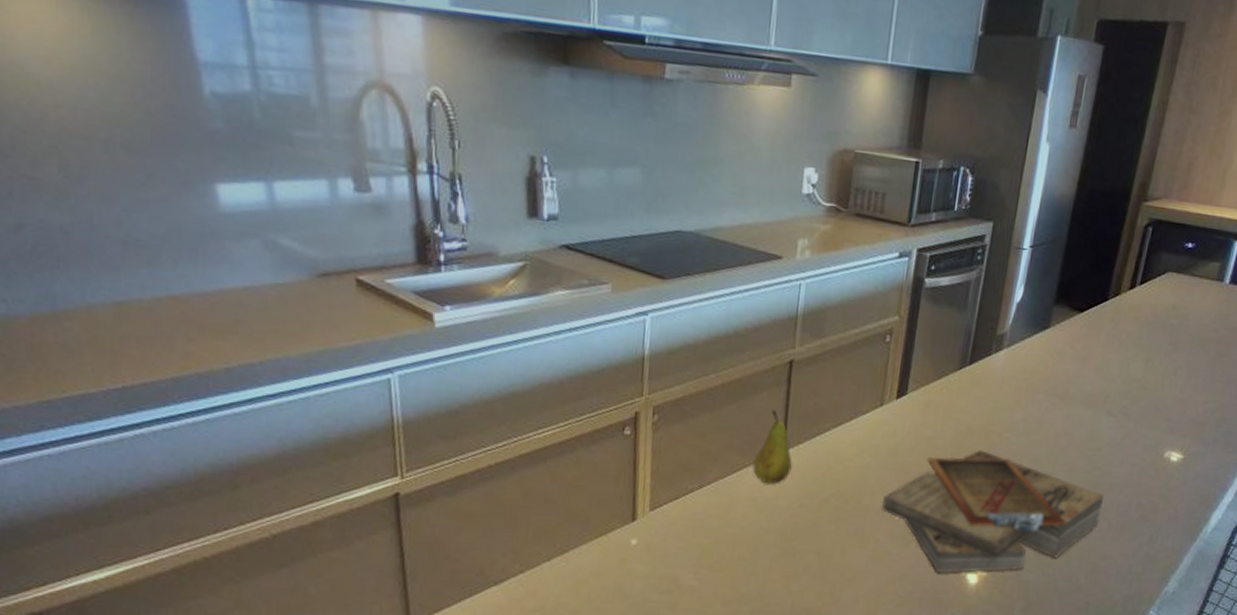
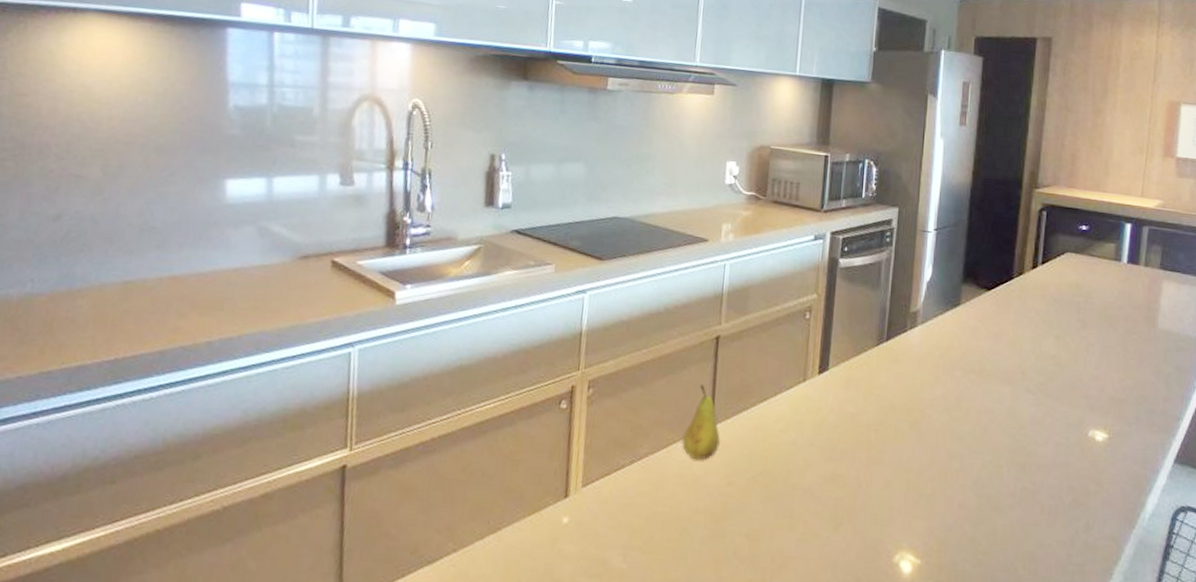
clipboard: present [881,450,1104,573] -> none [808,427,1032,560]

